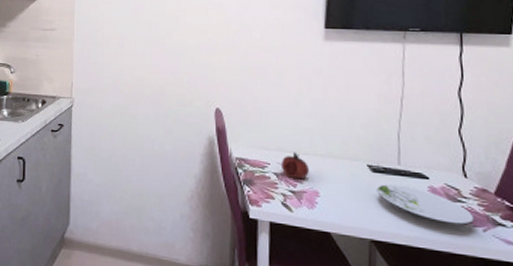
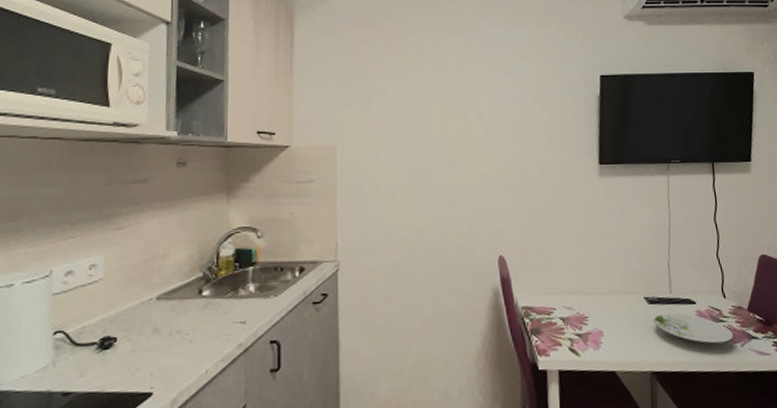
fruit: present [280,152,309,179] -> none [566,293,593,321]

